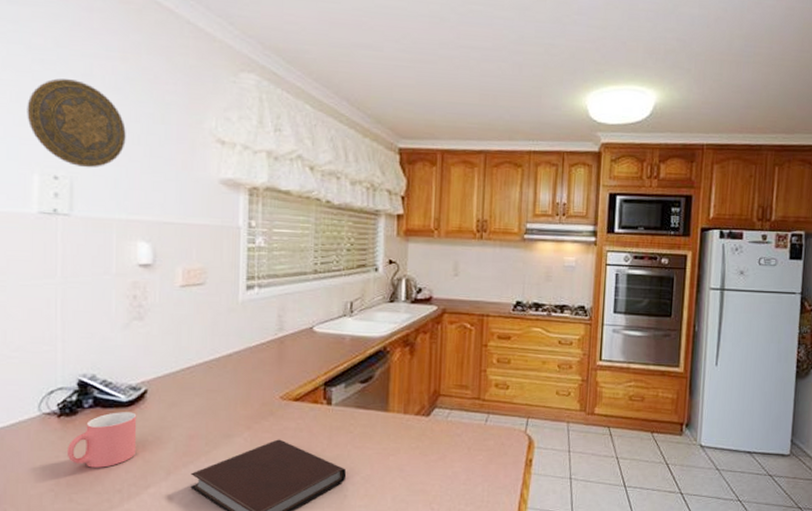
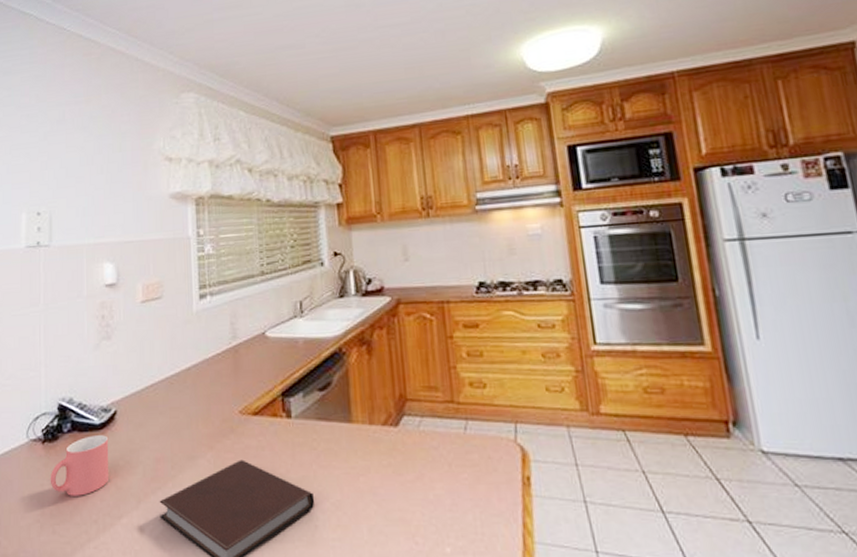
decorative plate: present [27,78,126,168] -> none [17,126,91,202]

